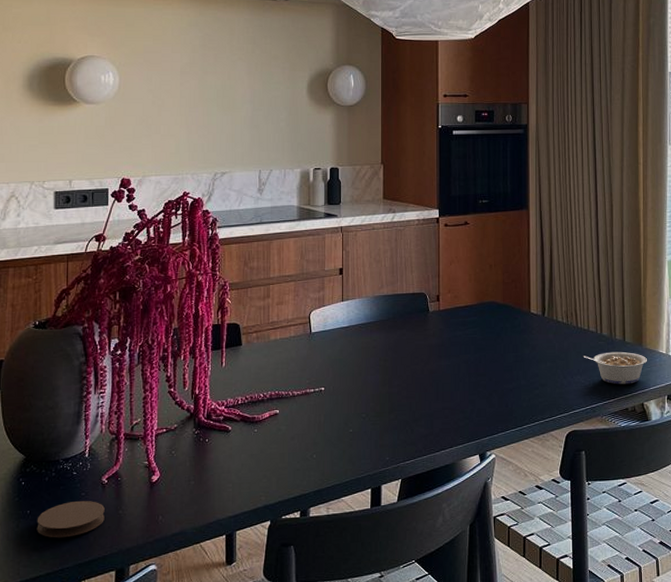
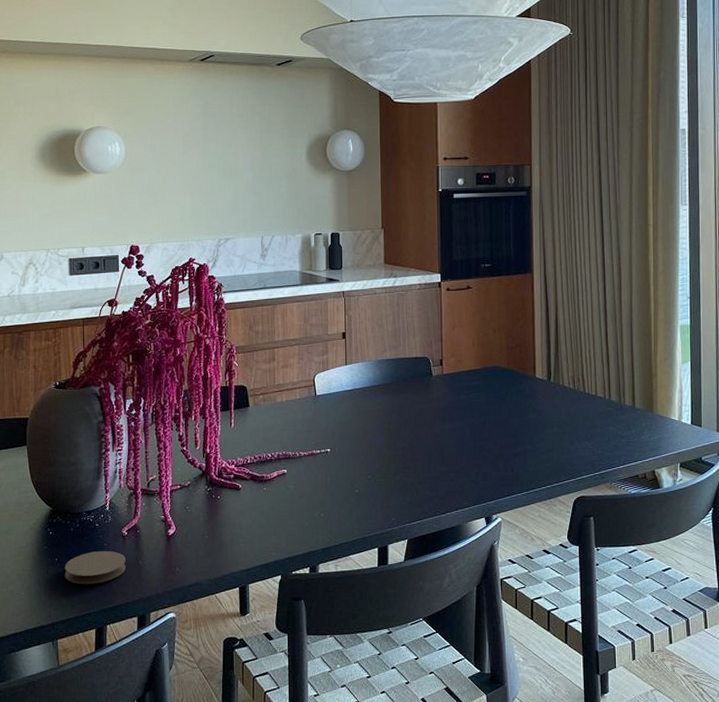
legume: present [583,351,647,385] -> none [590,417,658,451]

